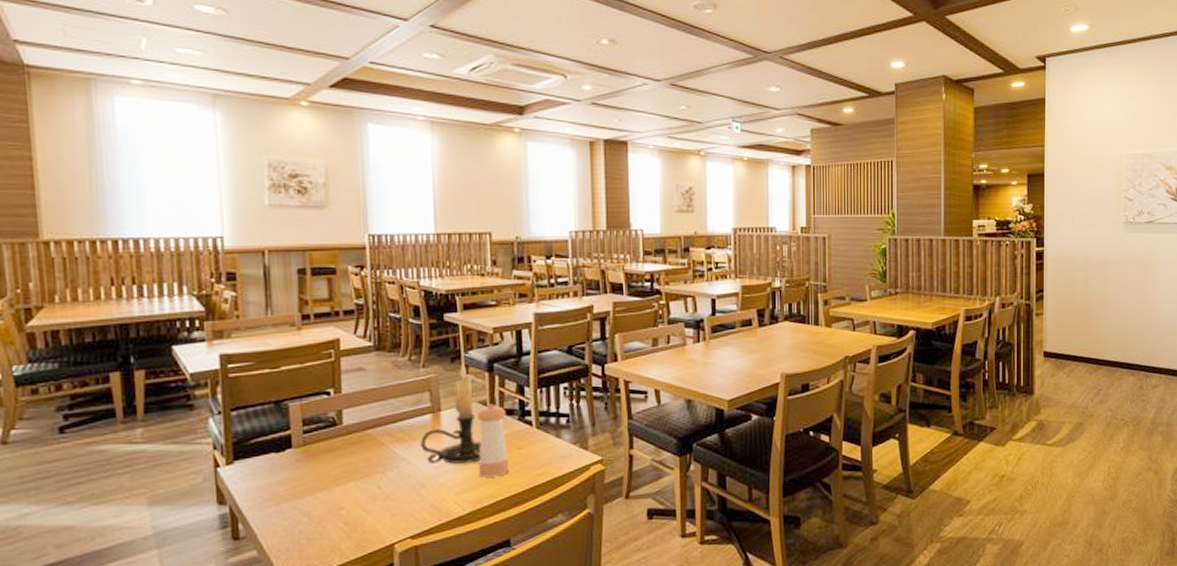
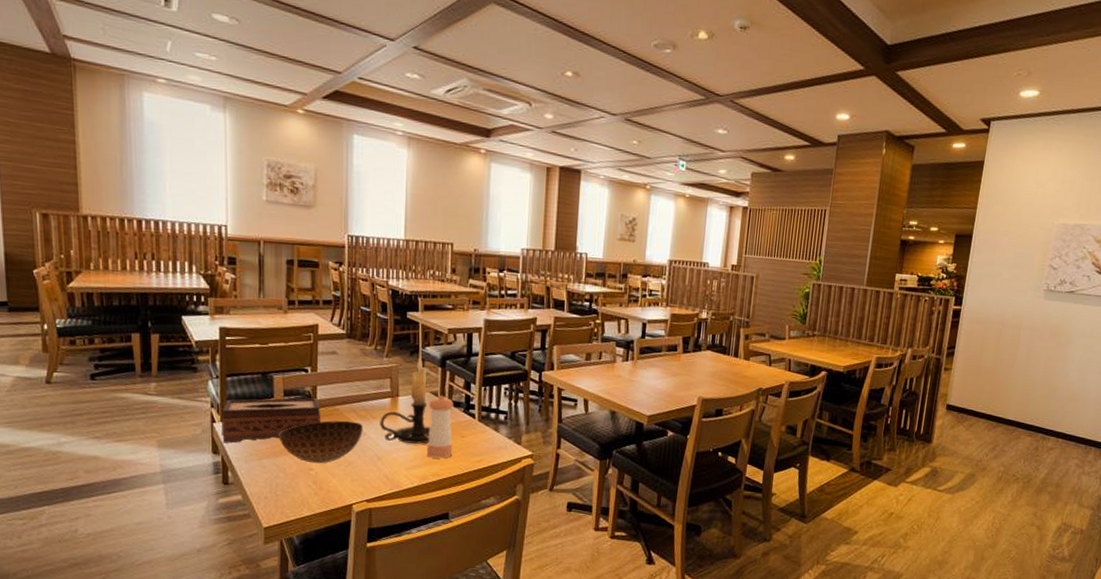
tissue box: none [227,424,350,490] -> present [221,398,321,444]
bowl: none [298,445,401,502] -> present [278,420,363,464]

